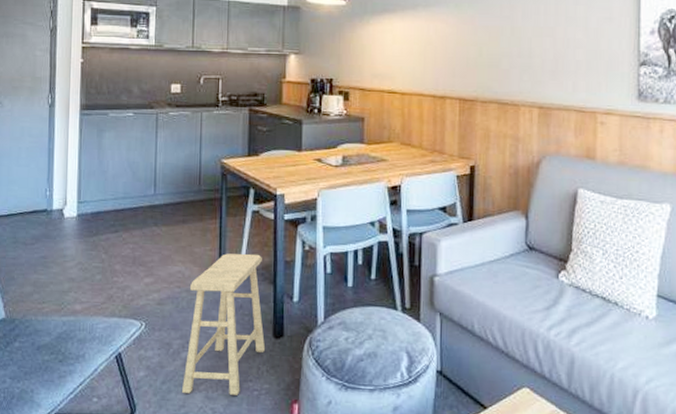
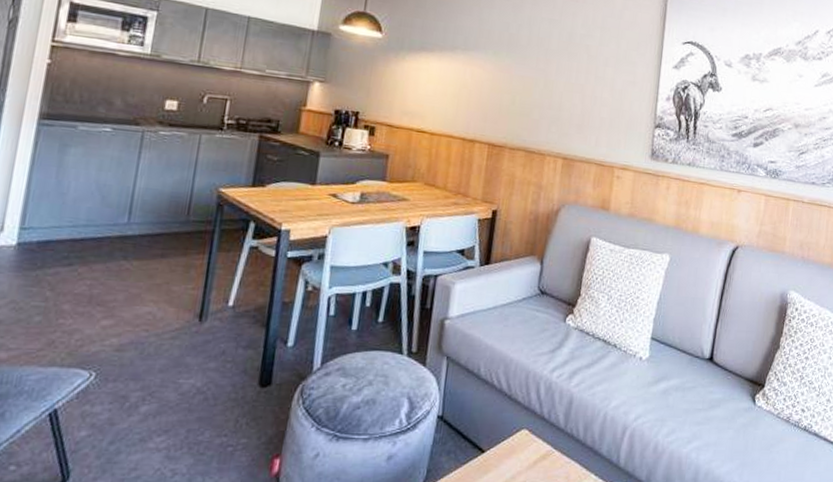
footstool: present [182,253,266,395] -> none [135,293,256,453]

